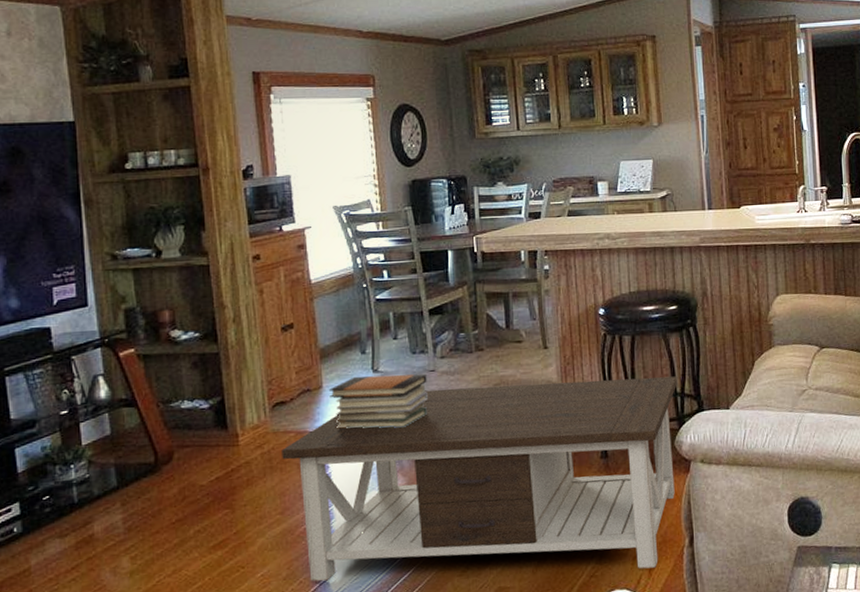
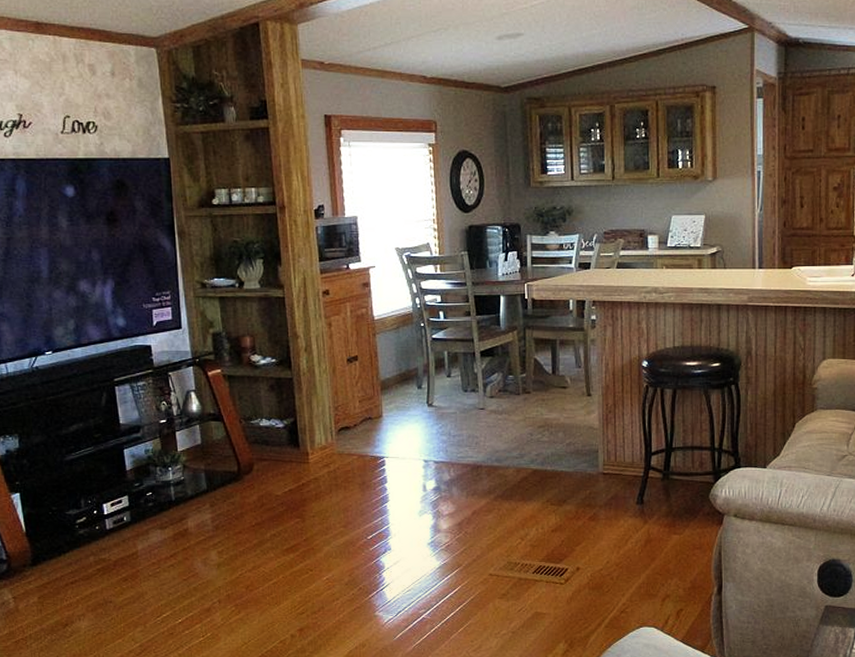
coffee table: present [282,376,677,582] -> none [346,426,716,612]
book stack: present [329,373,428,429] -> none [388,409,477,460]

